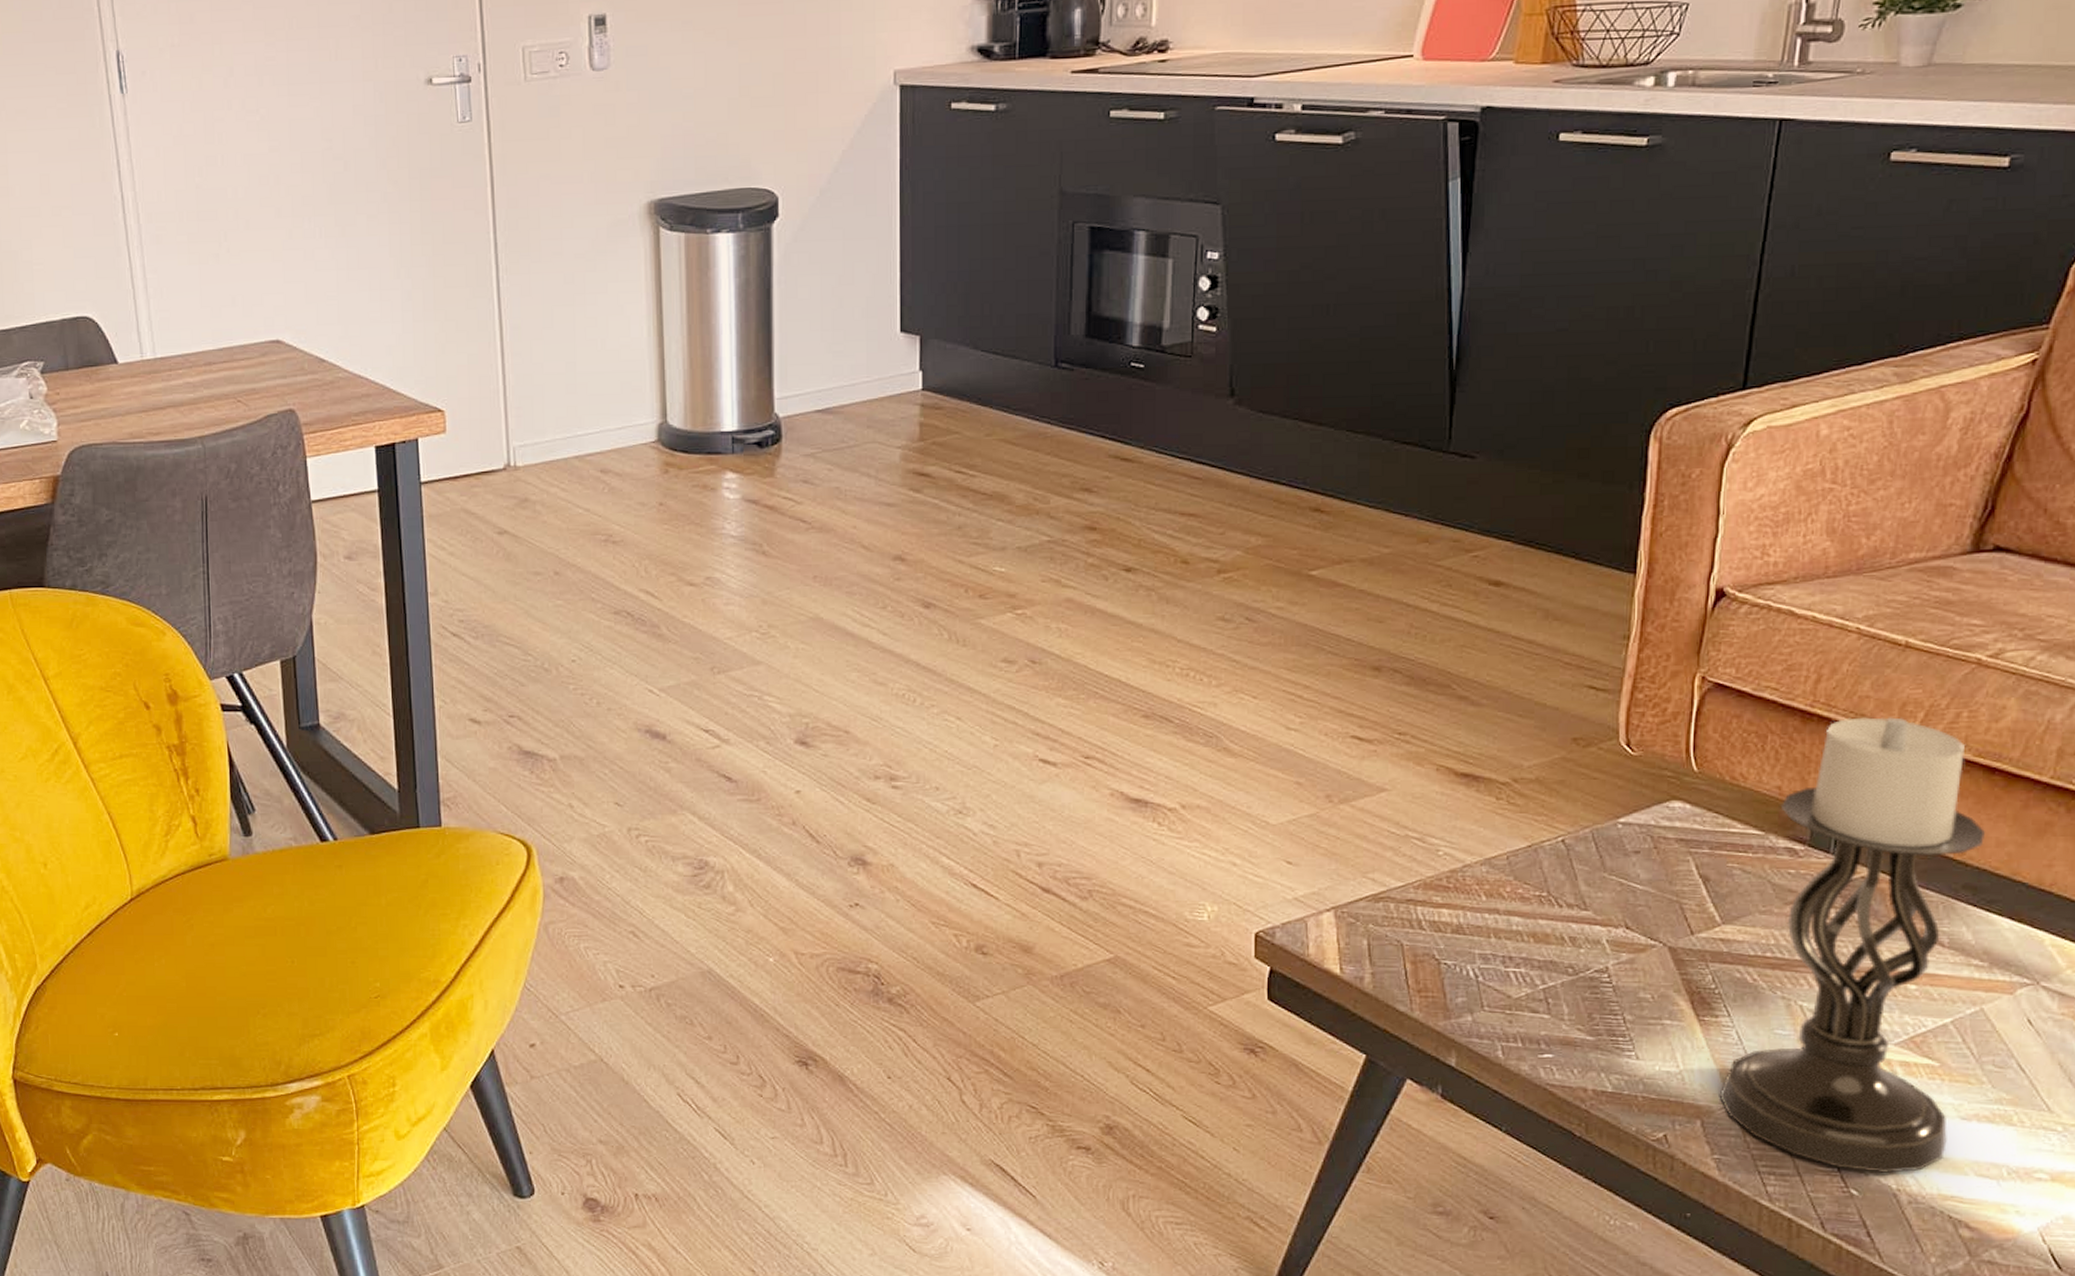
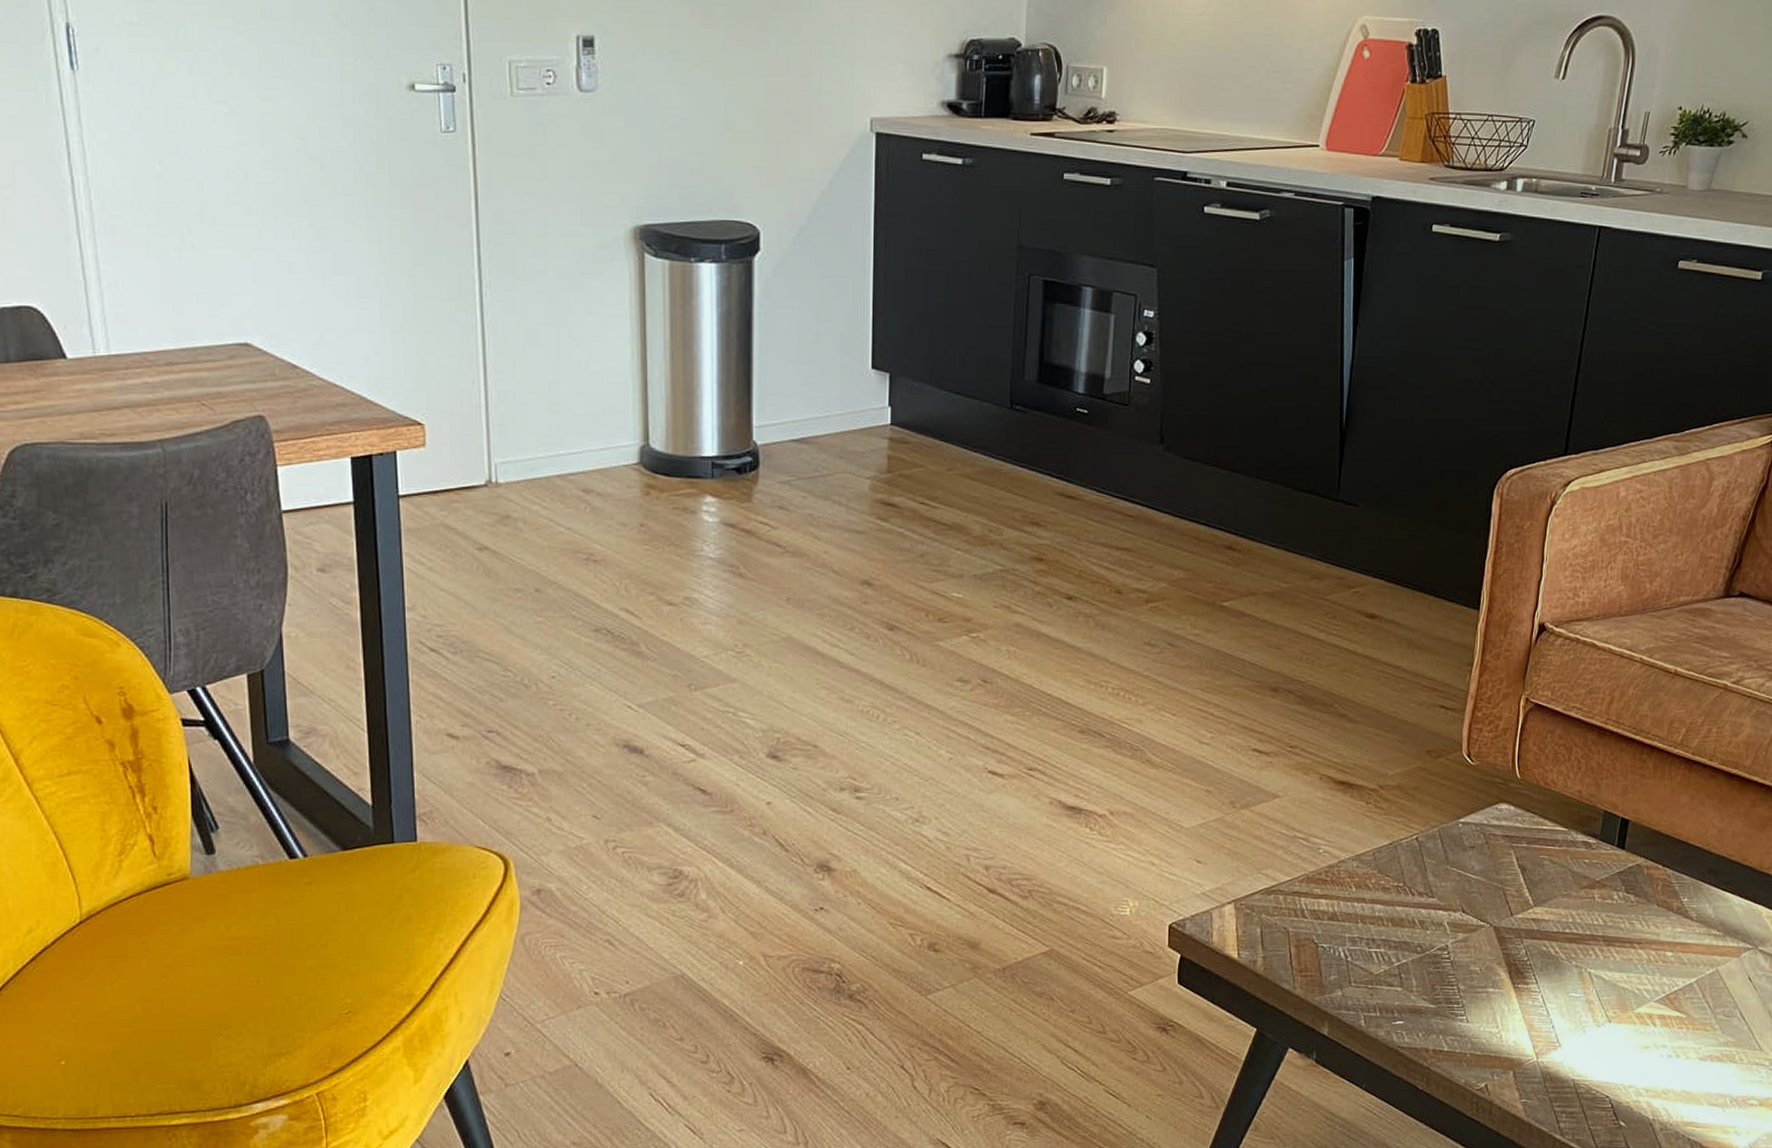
candle holder: present [1719,717,1985,1174] -> none [1527,732,1725,1108]

